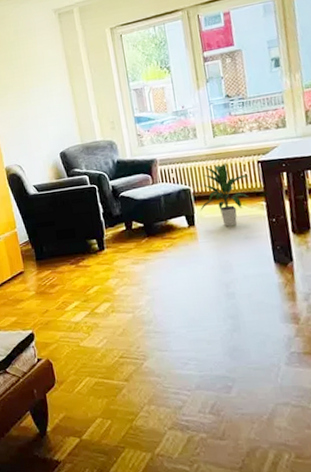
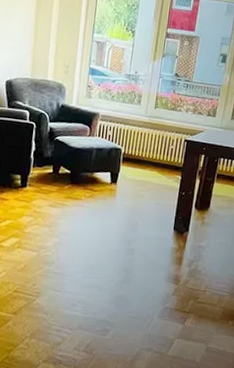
indoor plant: present [200,162,249,227] -> none [125,133,174,192]

